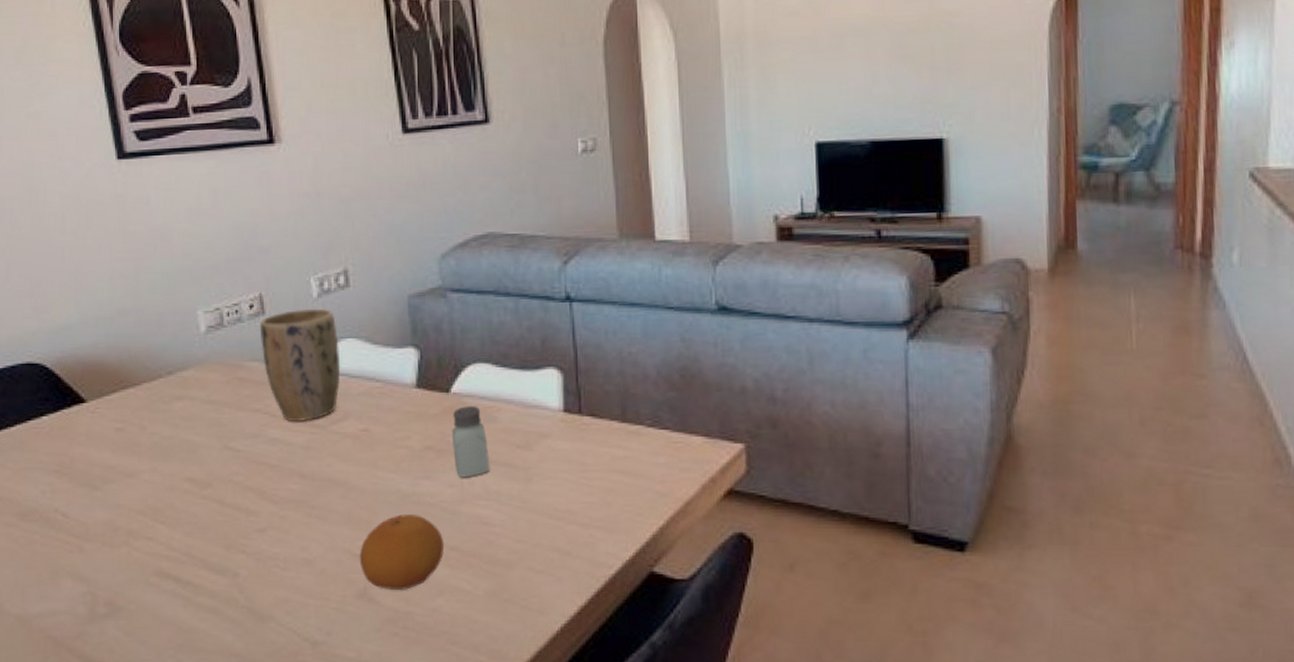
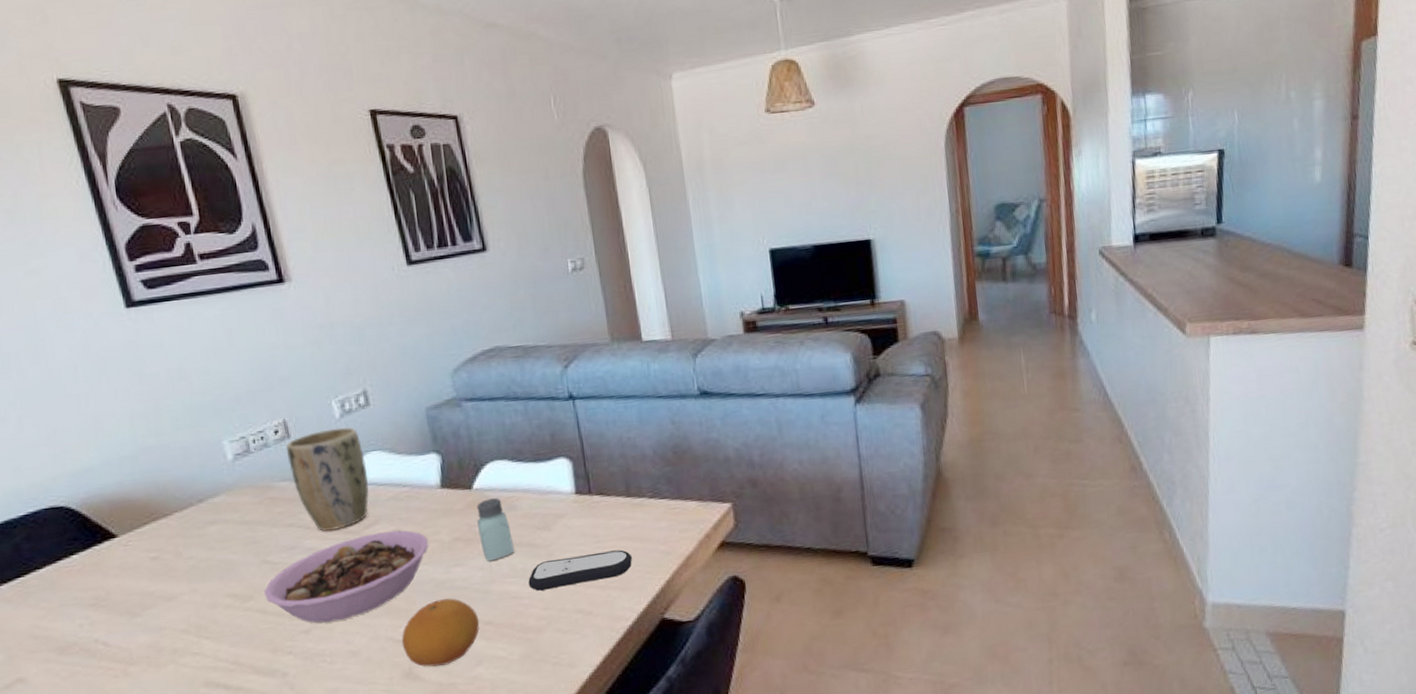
bowl: none [223,430,398,523] -> present [263,530,429,623]
remote control: none [502,483,623,519] -> present [528,549,633,591]

